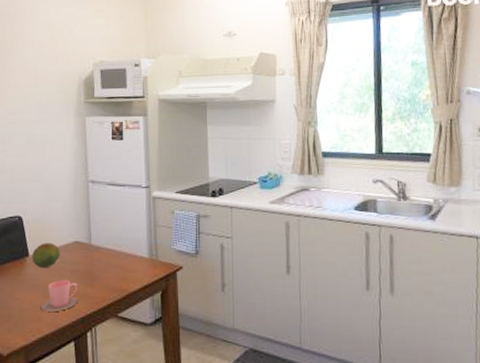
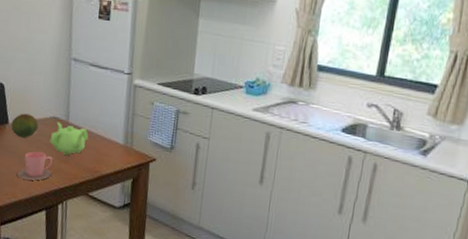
teapot: none [73,245,112,279] -> present [49,121,88,156]

